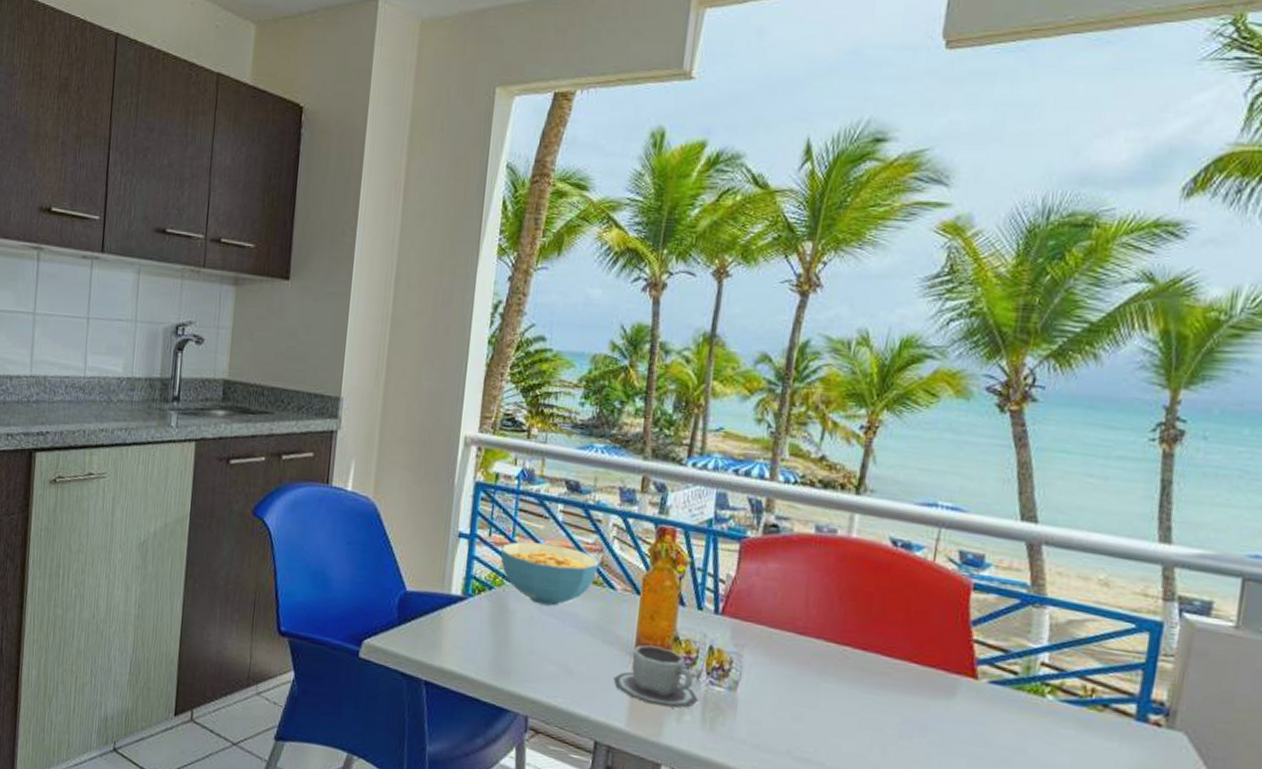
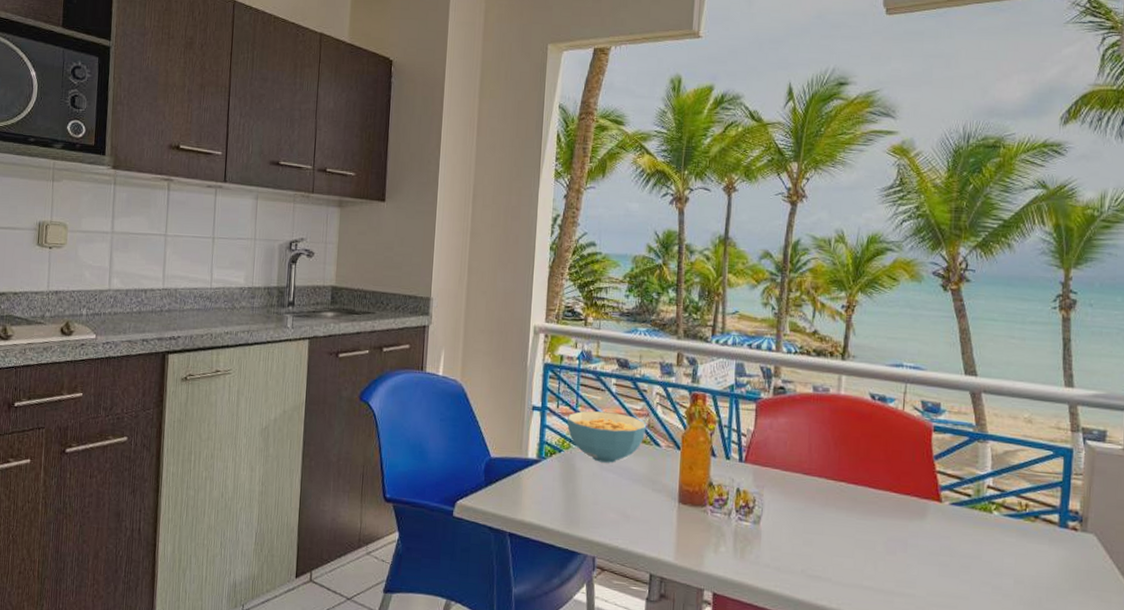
cup: present [613,645,699,709] -> none [662,491,731,542]

